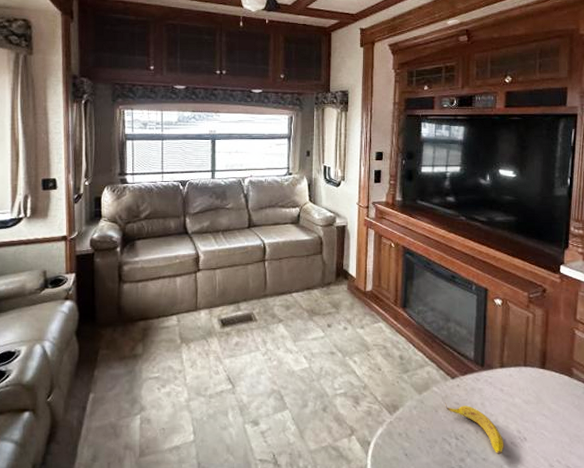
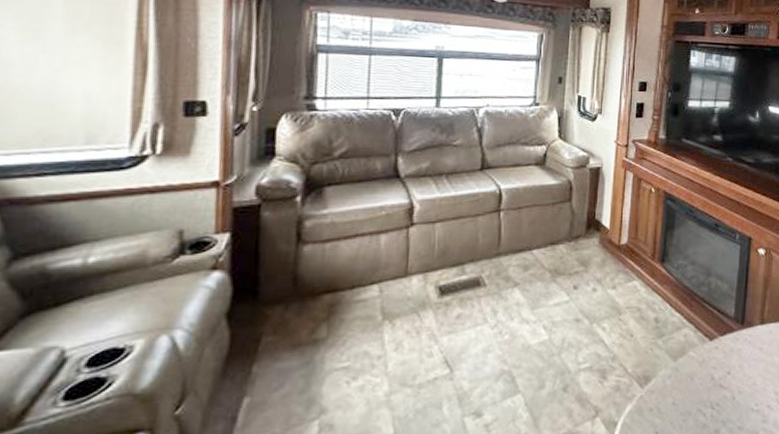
banana: present [444,402,504,455] -> none [700,368,761,422]

